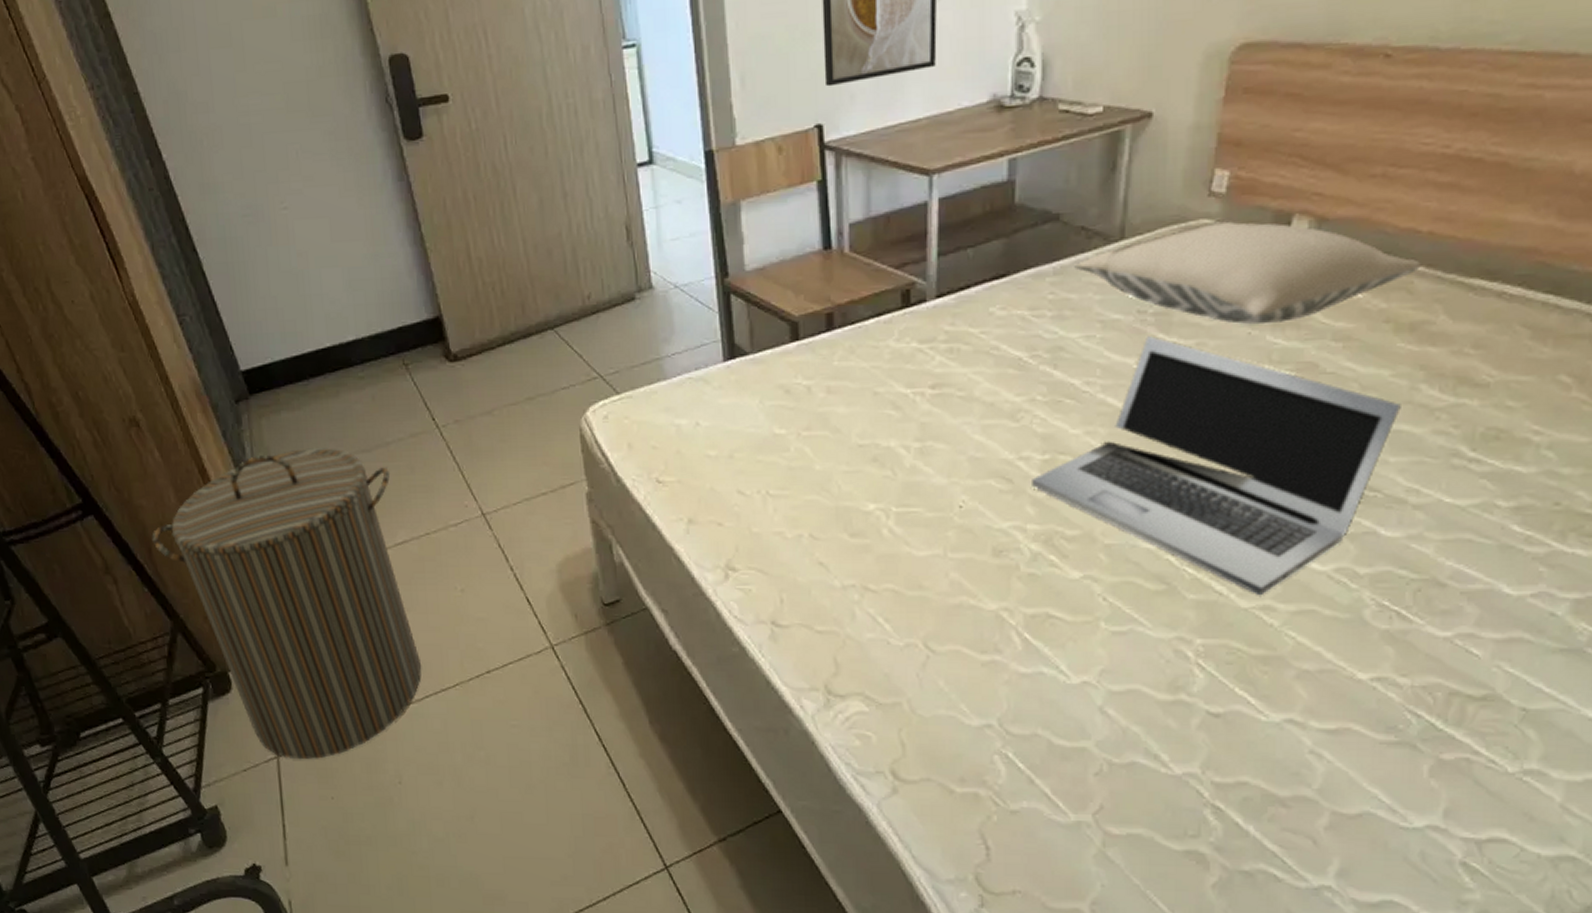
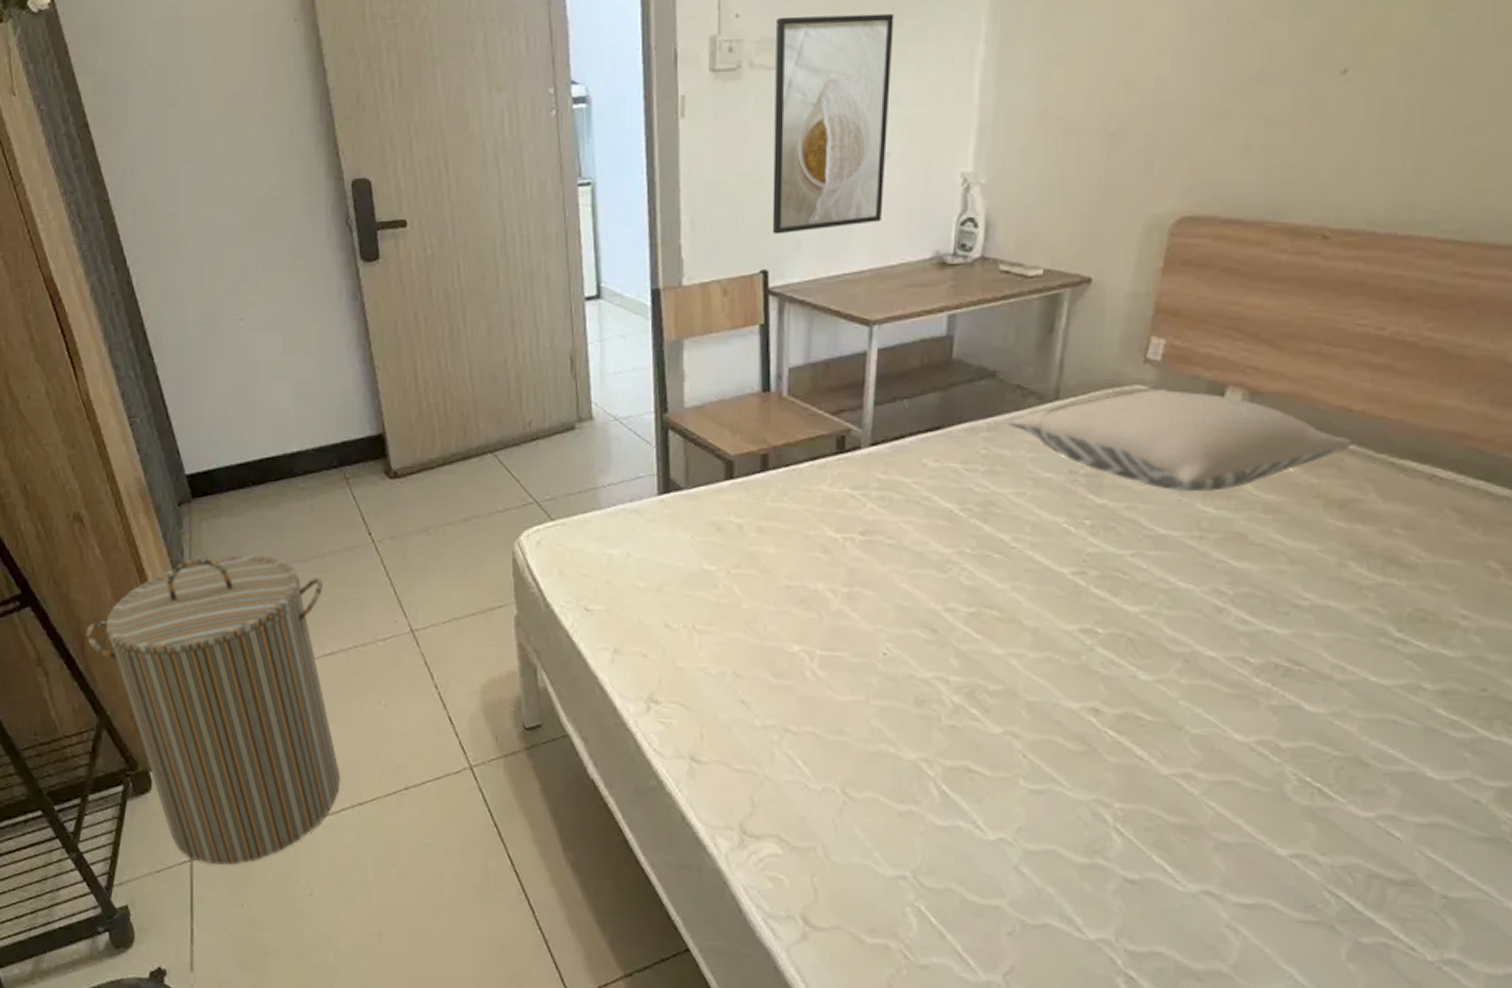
laptop: present [1032,336,1401,596] -> none [957,497,1329,764]

